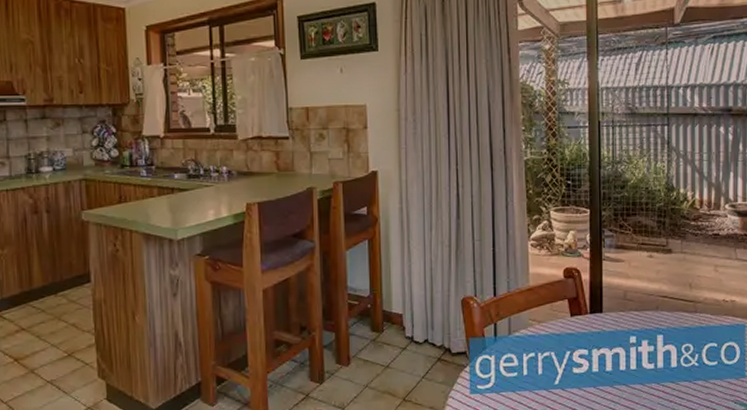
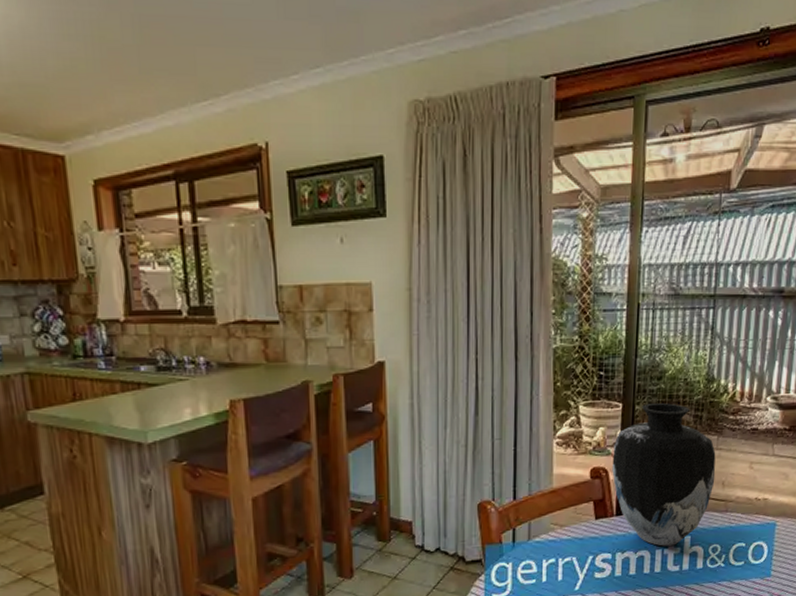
vase: none [583,209,682,344] -> present [612,402,716,546]

